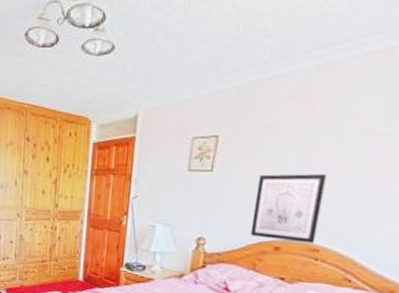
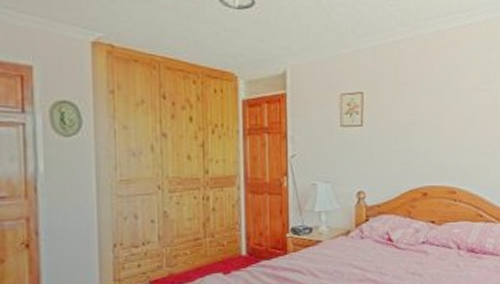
wall art: present [250,173,327,243] -> none [401,124,452,187]

